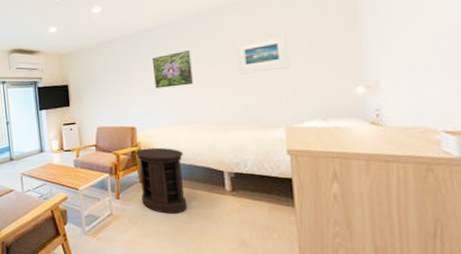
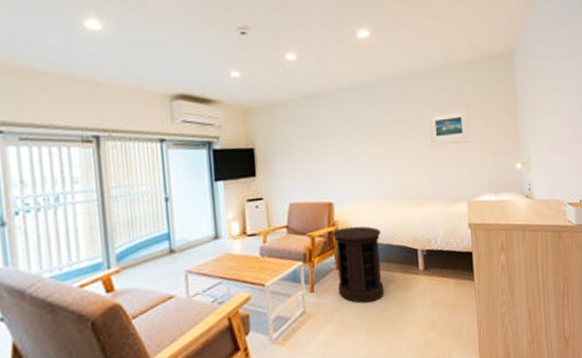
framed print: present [153,50,193,89] -> none [352,116,391,158]

